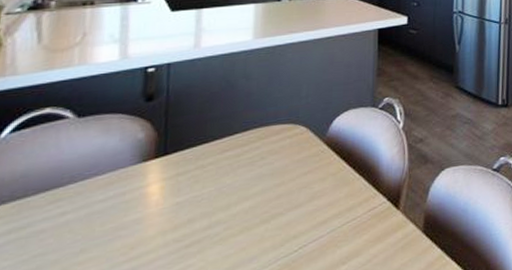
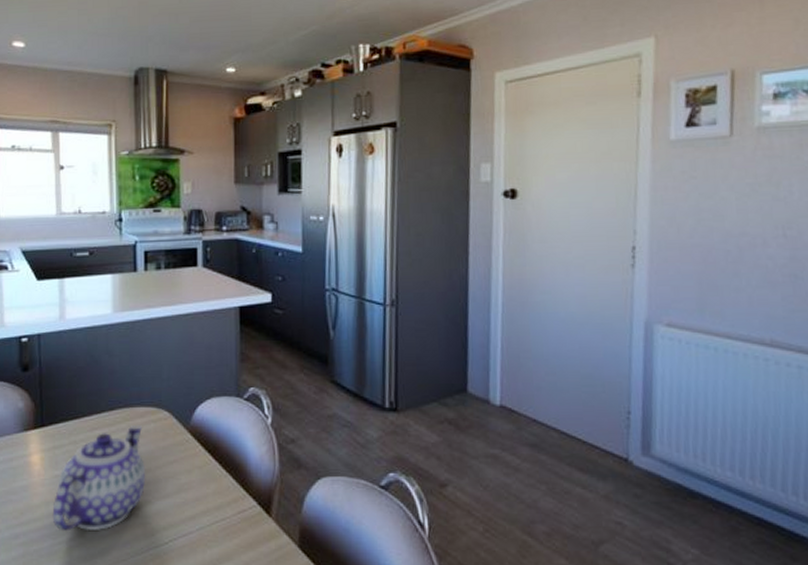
teapot: none [169,141,279,259] -> present [52,424,146,531]

